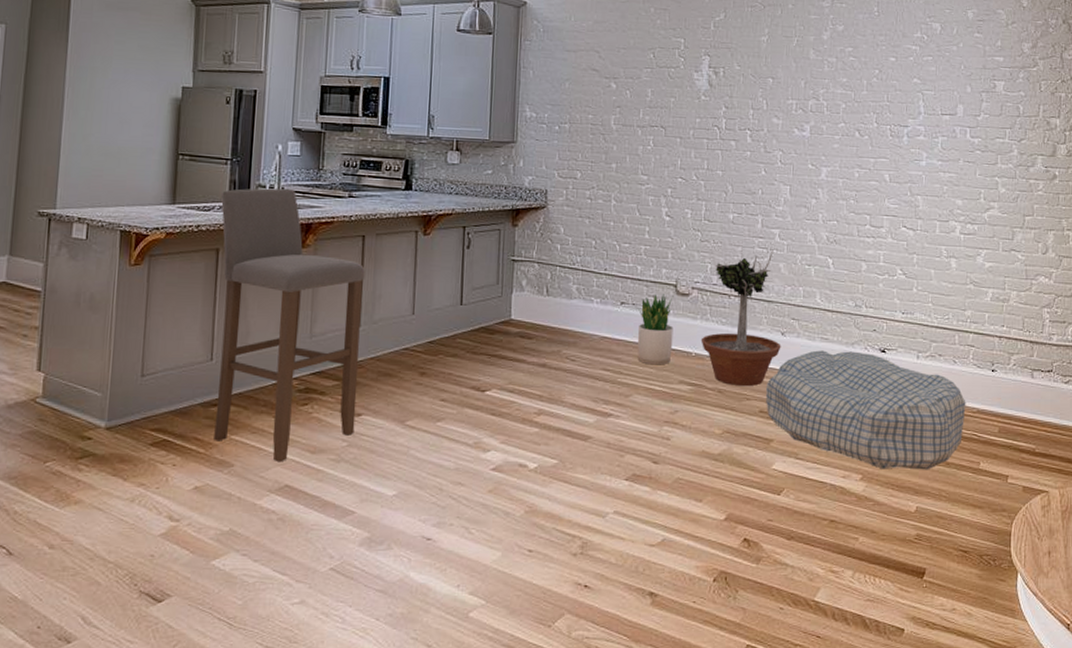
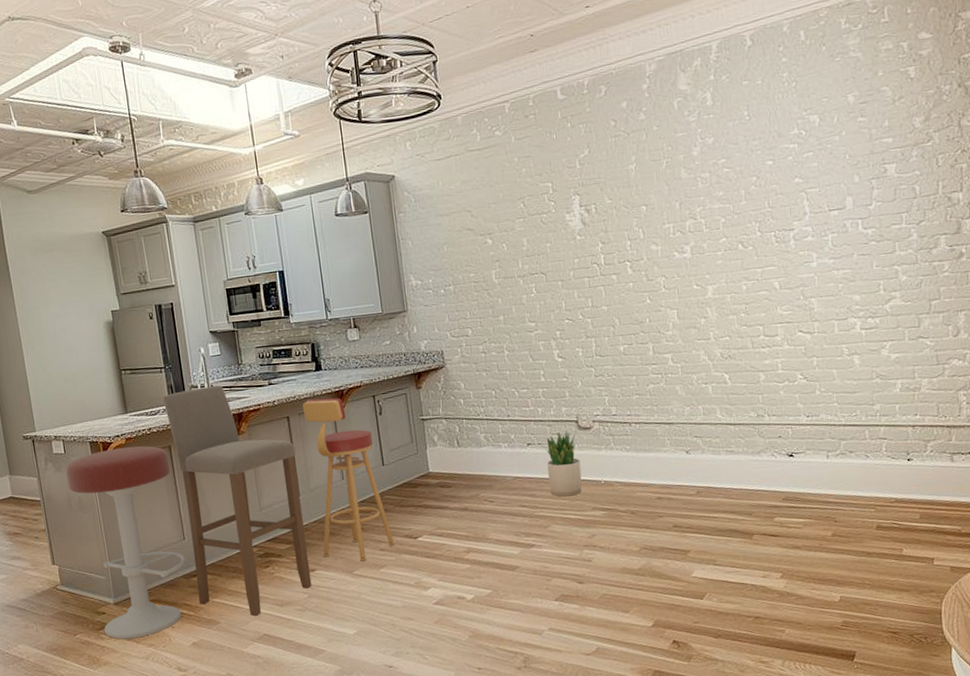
bar stool: none [81,242,214,474] -> present [65,446,187,640]
bar stool: none [373,220,460,411] -> present [302,398,396,561]
potted tree: present [701,250,781,387] -> none [608,375,687,506]
dog bed: present [766,350,966,470] -> none [677,459,883,566]

